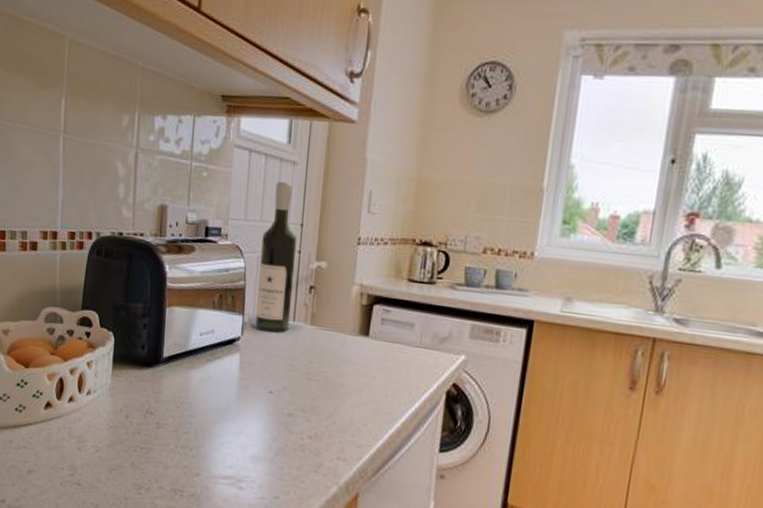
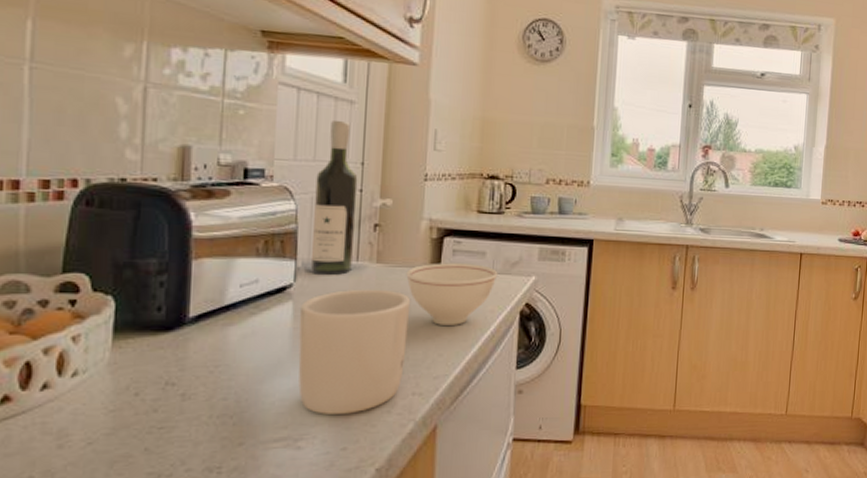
mug: none [242,348,340,467] -> present [298,289,411,414]
bowl: none [336,330,426,397] -> present [406,263,498,325]

